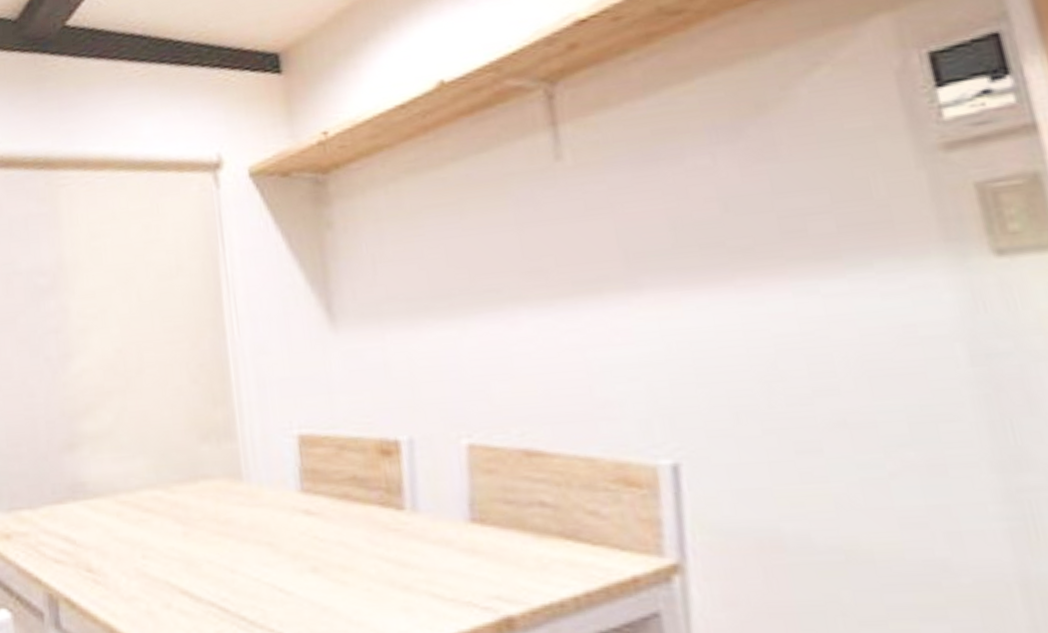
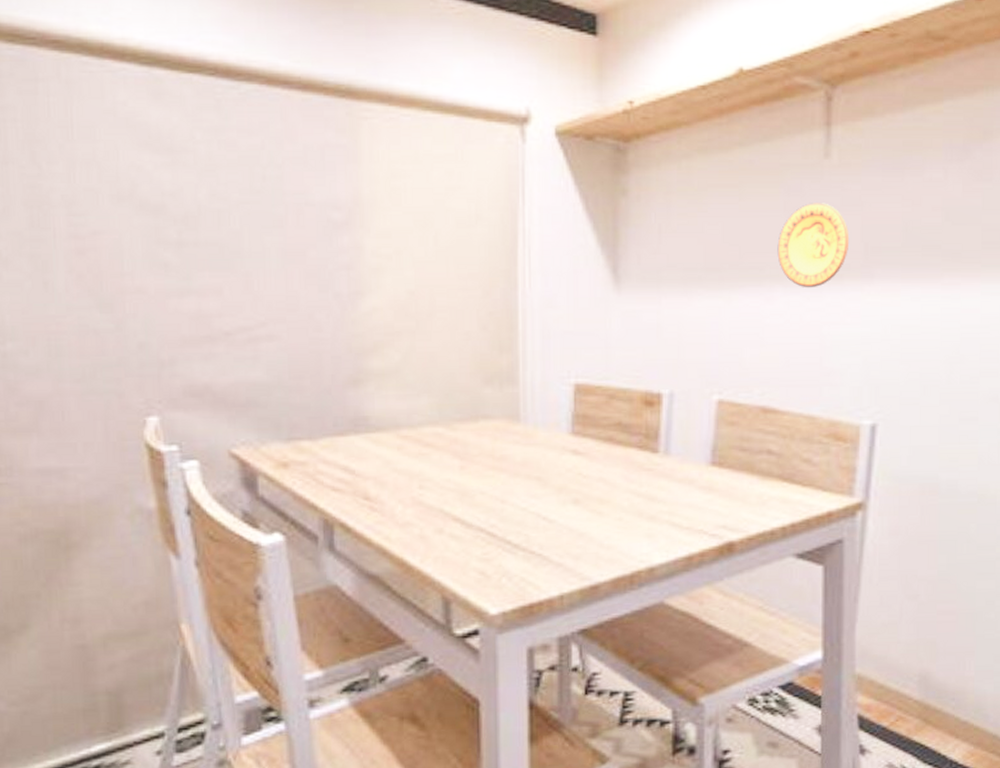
decorative plate: none [513,209,604,308] -> present [777,203,848,288]

